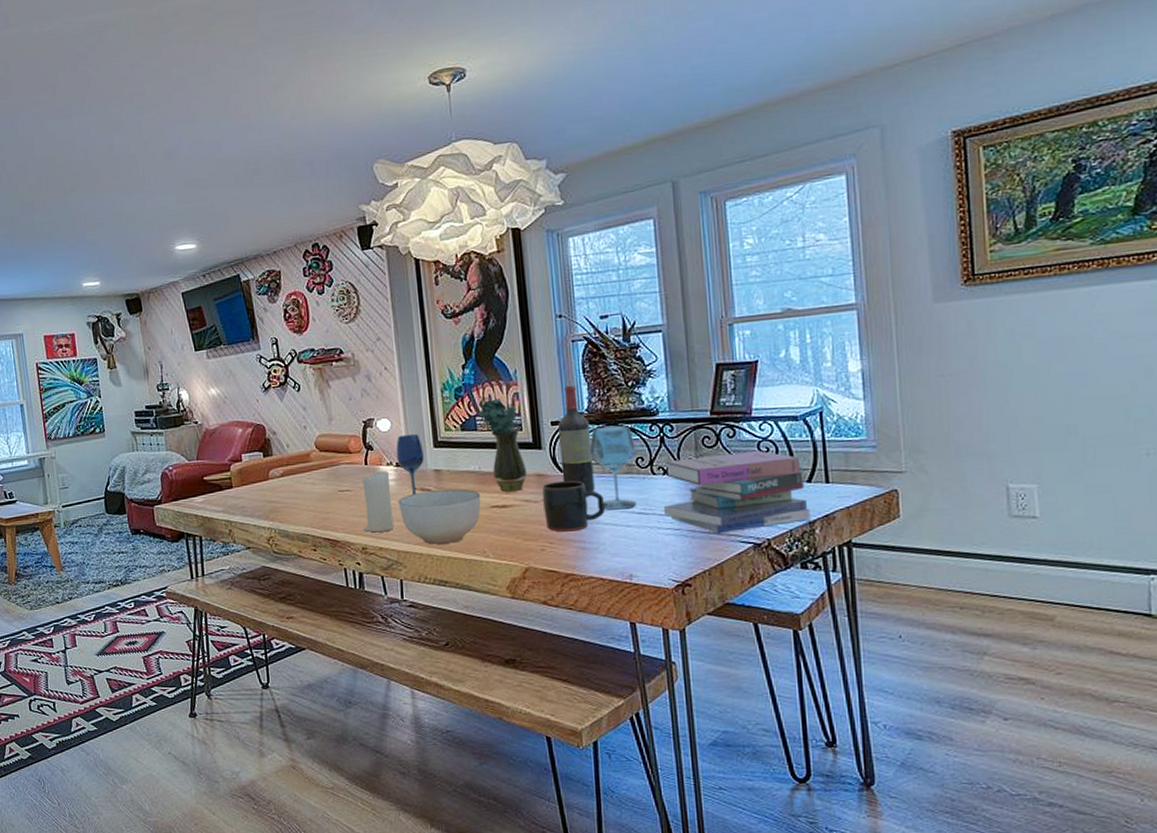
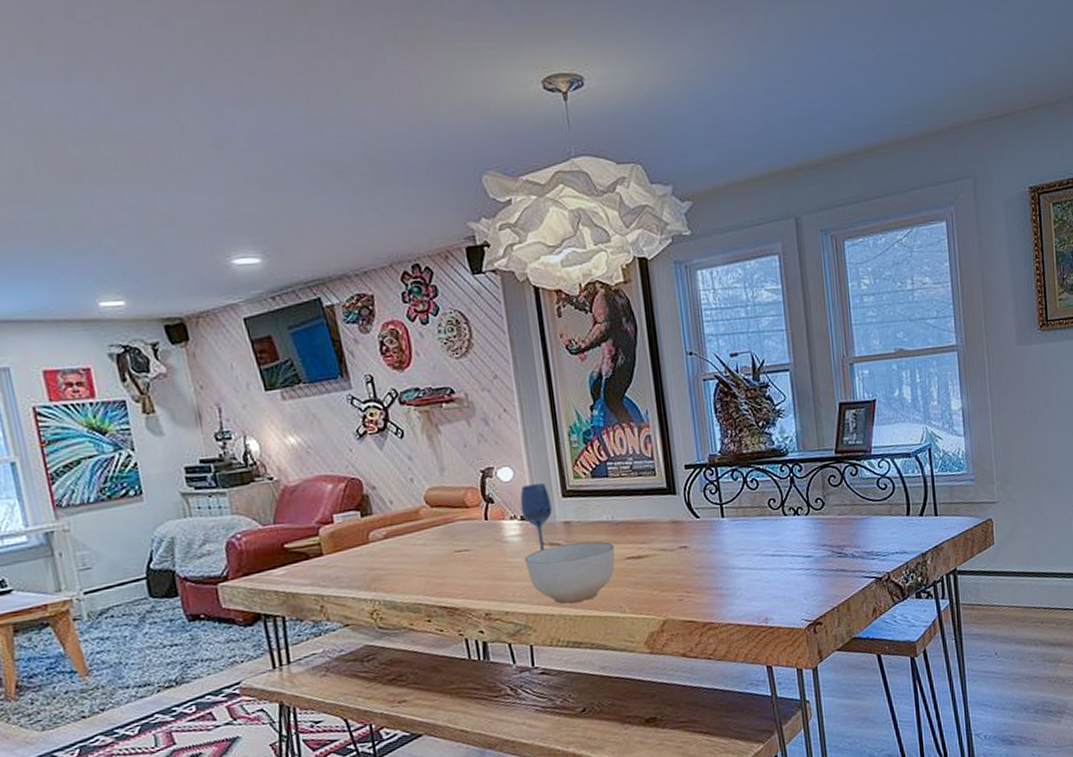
candle: present [362,470,395,533] -> none [482,525,522,596]
vase: present [478,394,528,492] -> none [608,438,663,542]
mug: present [542,480,605,532] -> none [678,525,740,580]
wine bottle: present [557,385,595,492] -> none [691,426,730,537]
wine glass: present [589,425,637,510] -> none [723,466,770,554]
books: present [663,450,811,534] -> none [794,486,923,571]

